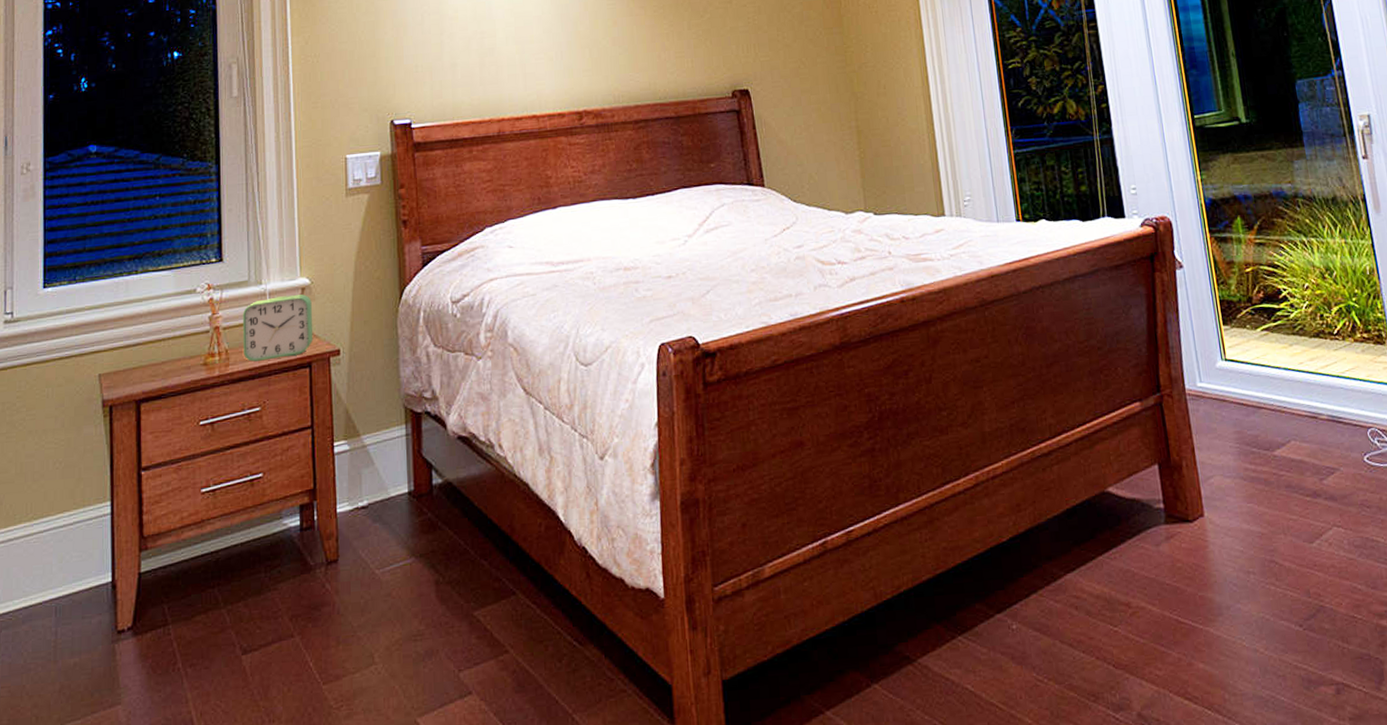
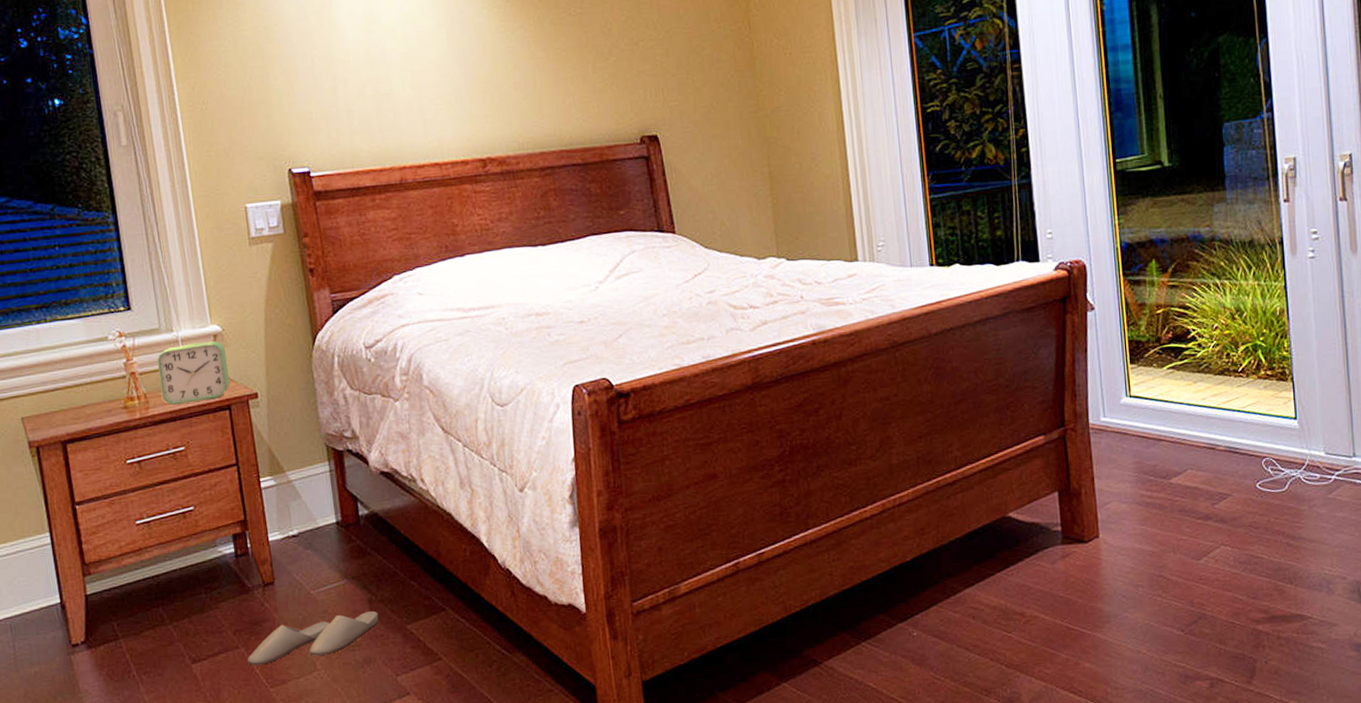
slippers: none [302,594,445,658] -> present [247,610,379,666]

